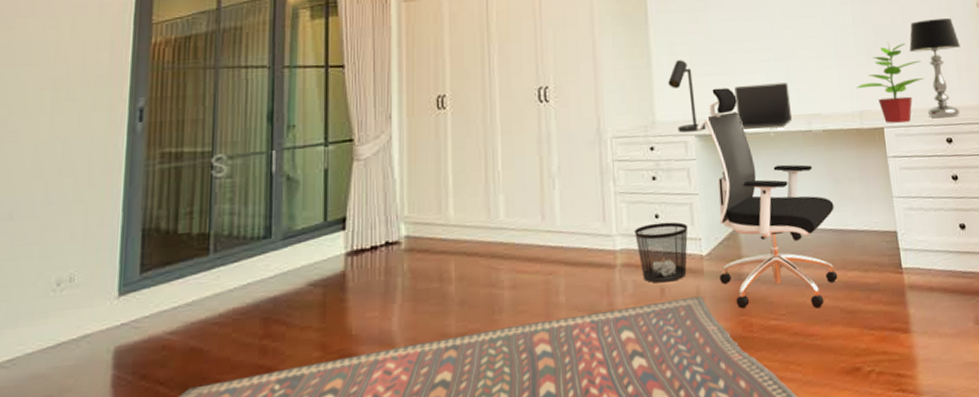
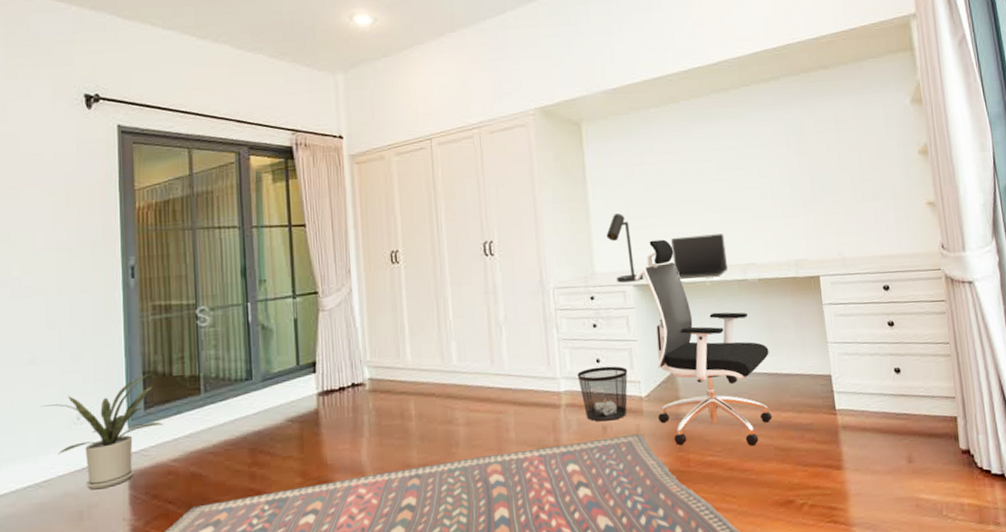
house plant: none [14,231,161,370] -> present [41,374,163,490]
potted plant: present [857,43,925,124] -> none [793,192,862,272]
table lamp: present [909,18,961,118] -> none [846,166,900,266]

